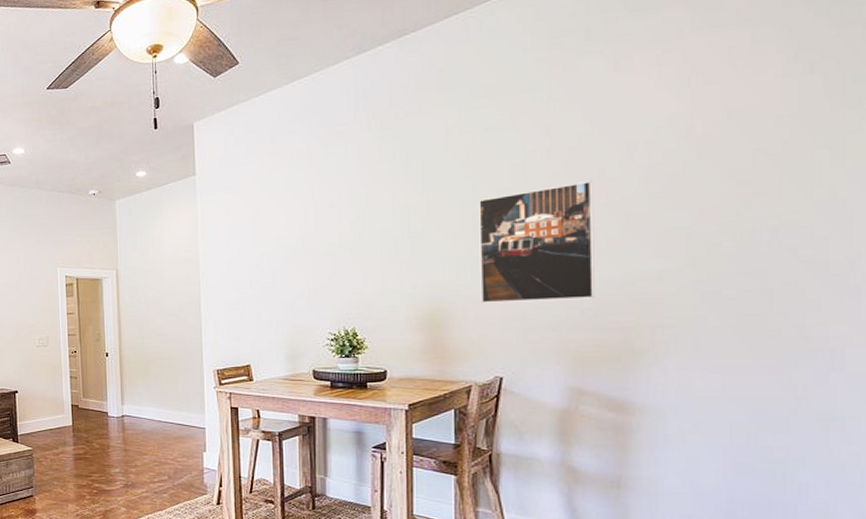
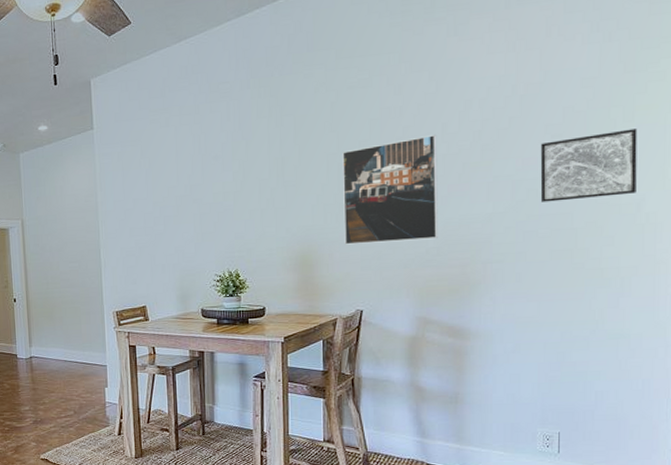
wall art: none [723,174,850,259] -> present [540,128,638,202]

